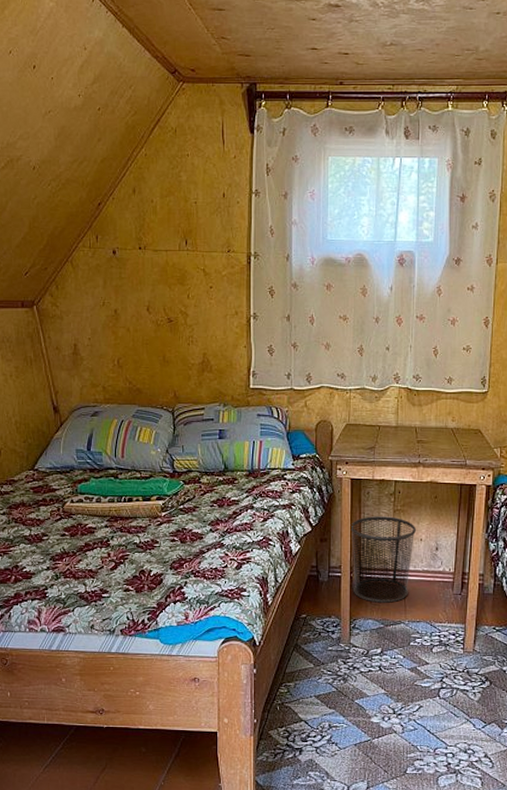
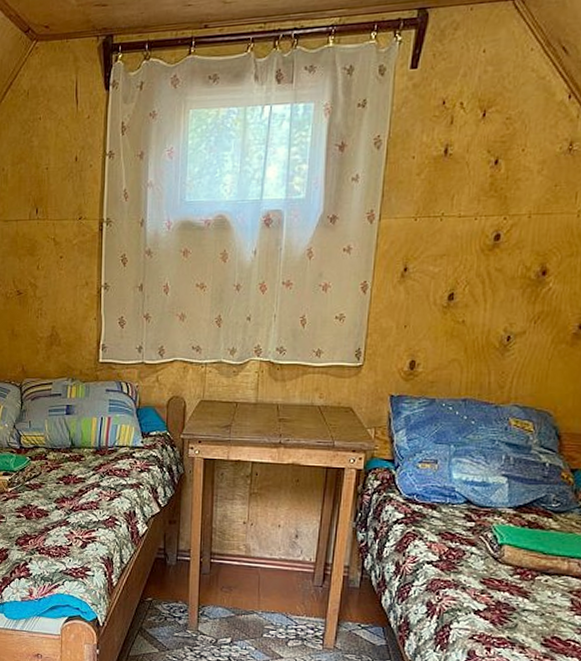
waste bin: present [350,516,417,603] -> none [201,499,275,591]

